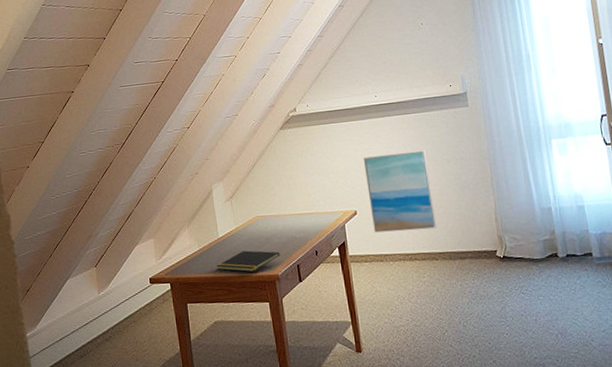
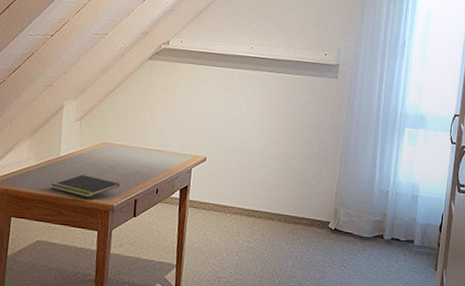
wall art: present [363,150,437,233] -> none [218,106,287,190]

